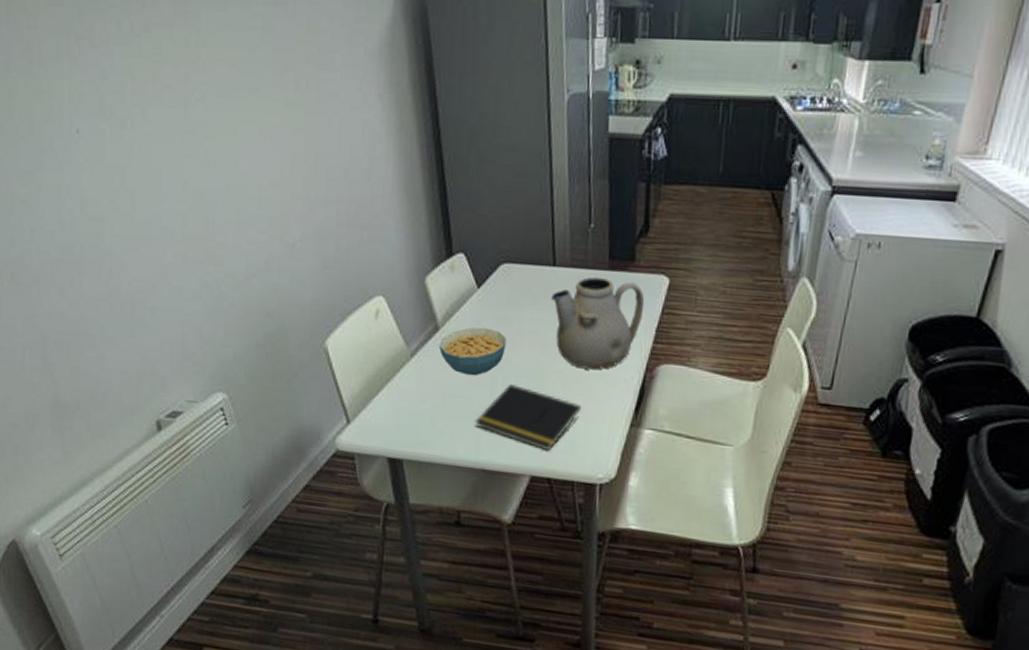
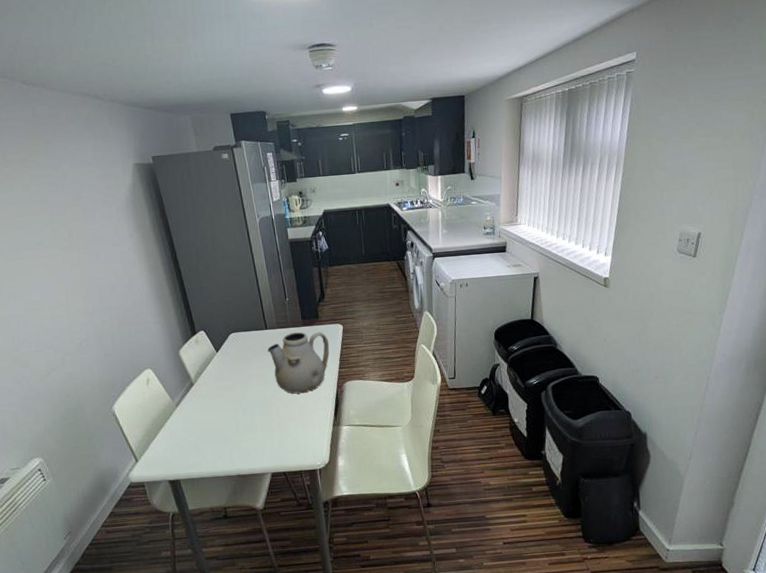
cereal bowl: present [439,327,506,376] -> none [195,378,242,413]
notepad: present [475,384,582,452] -> none [227,413,299,454]

